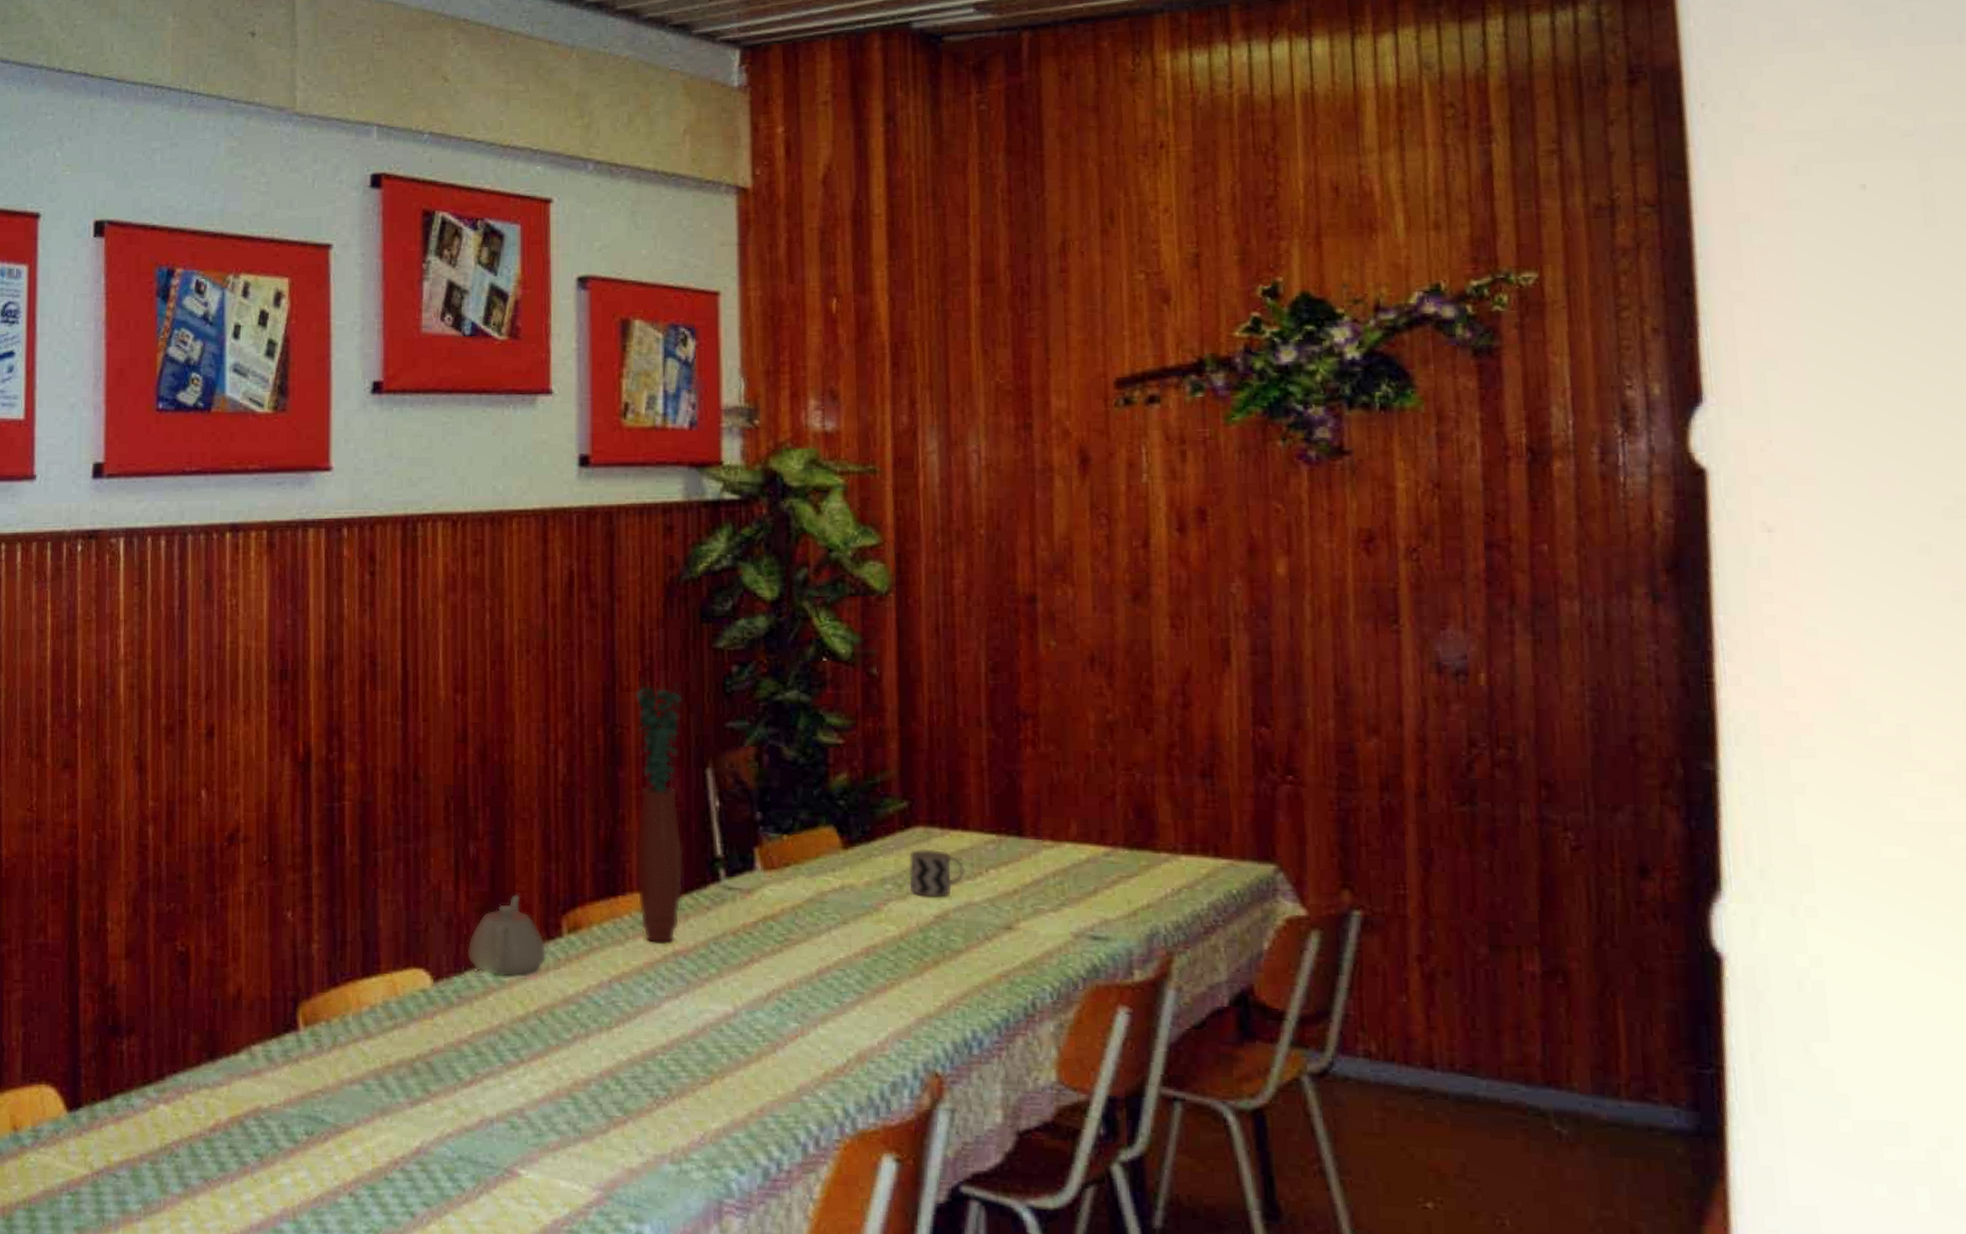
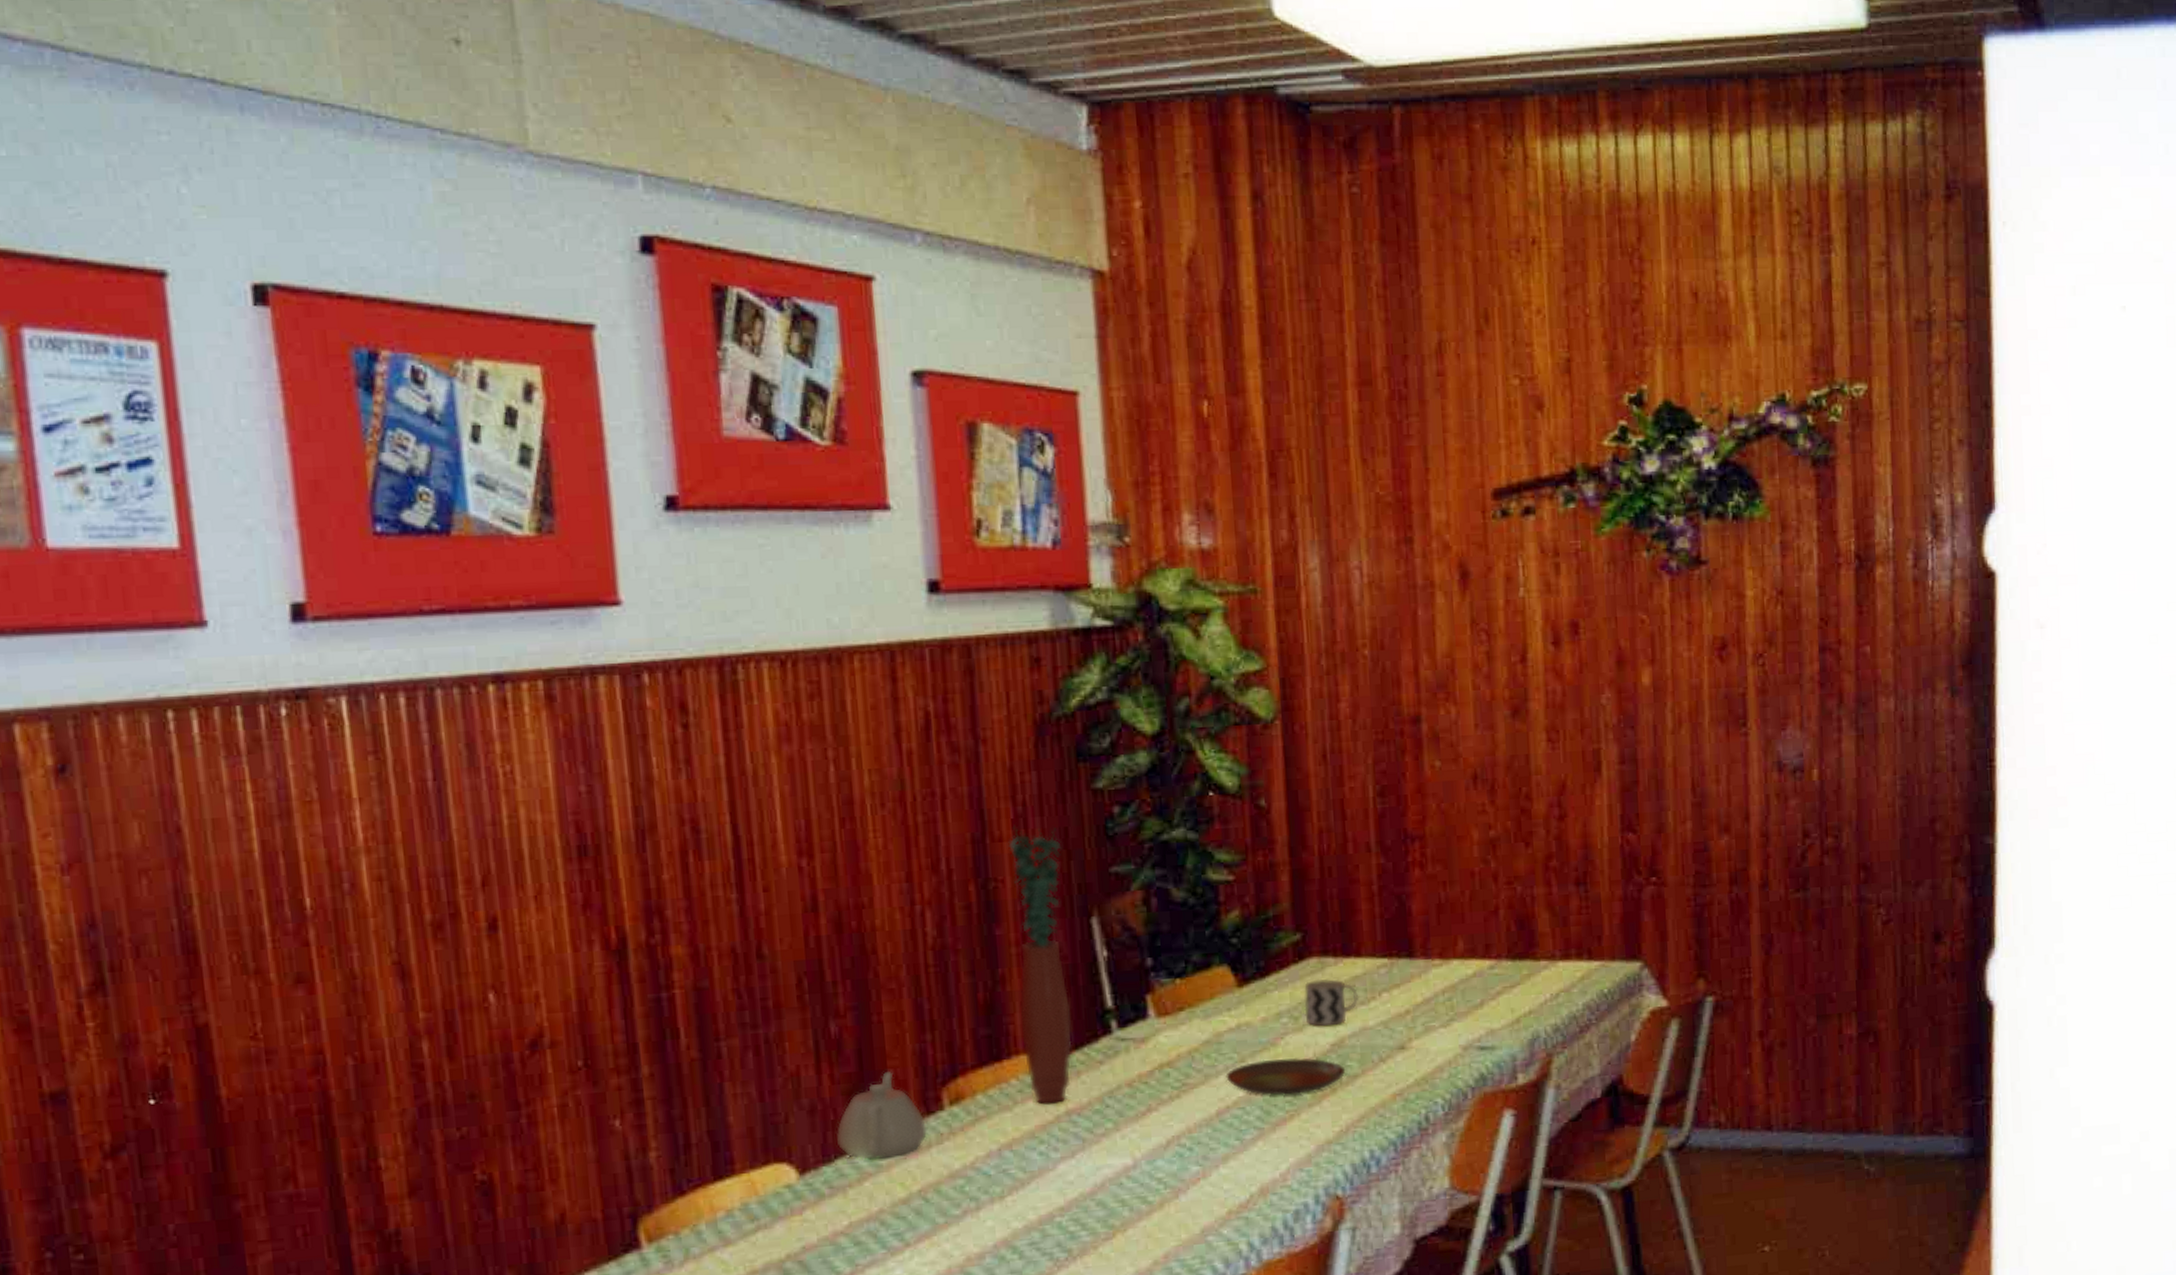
plate: none [827,924,950,962] -> present [1226,1058,1346,1095]

